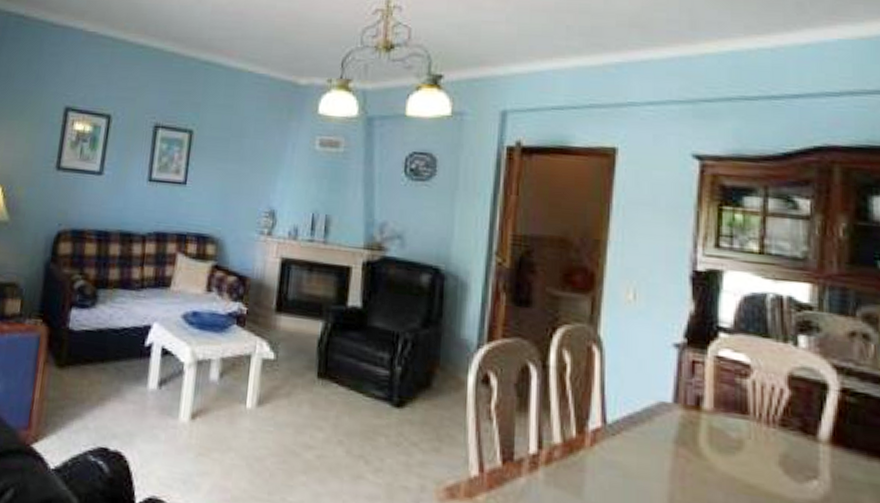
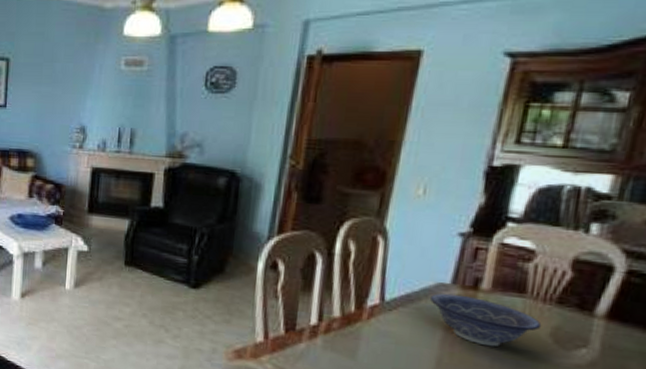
decorative bowl: none [652,414,770,480] -> present [429,293,542,347]

